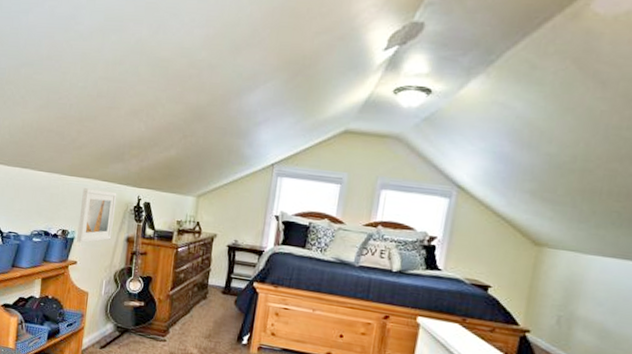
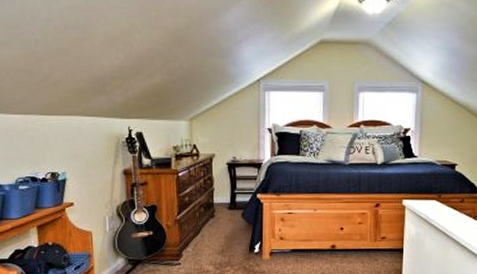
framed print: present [77,188,117,243] -> none [67,126,107,184]

